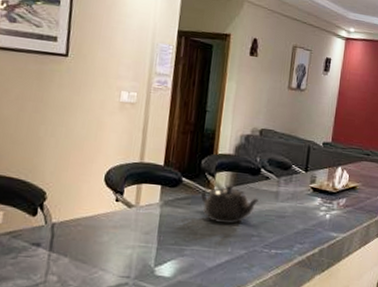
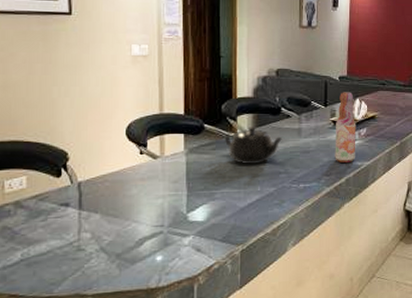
bottle: none [310,158,336,233] -> present [335,92,356,164]

